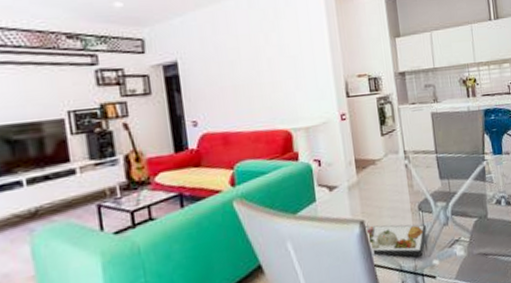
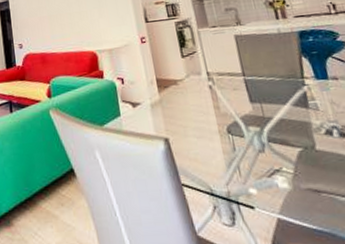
dinner plate: present [364,224,427,257] -> none [169,143,239,182]

